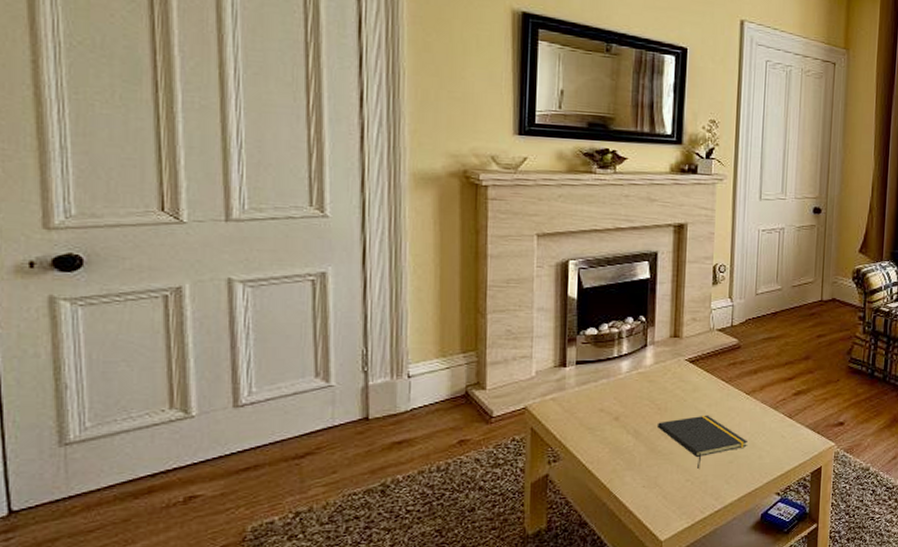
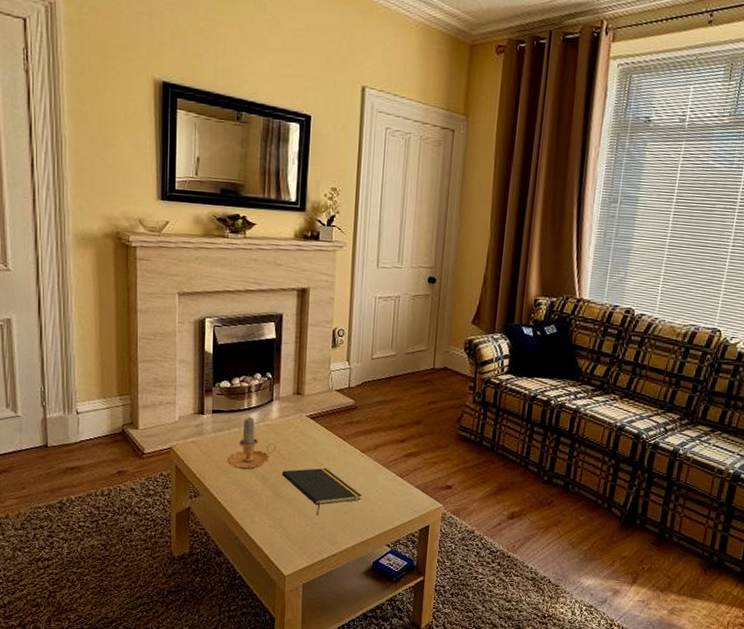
candle: none [593,365,651,426] -> present [227,416,276,470]

